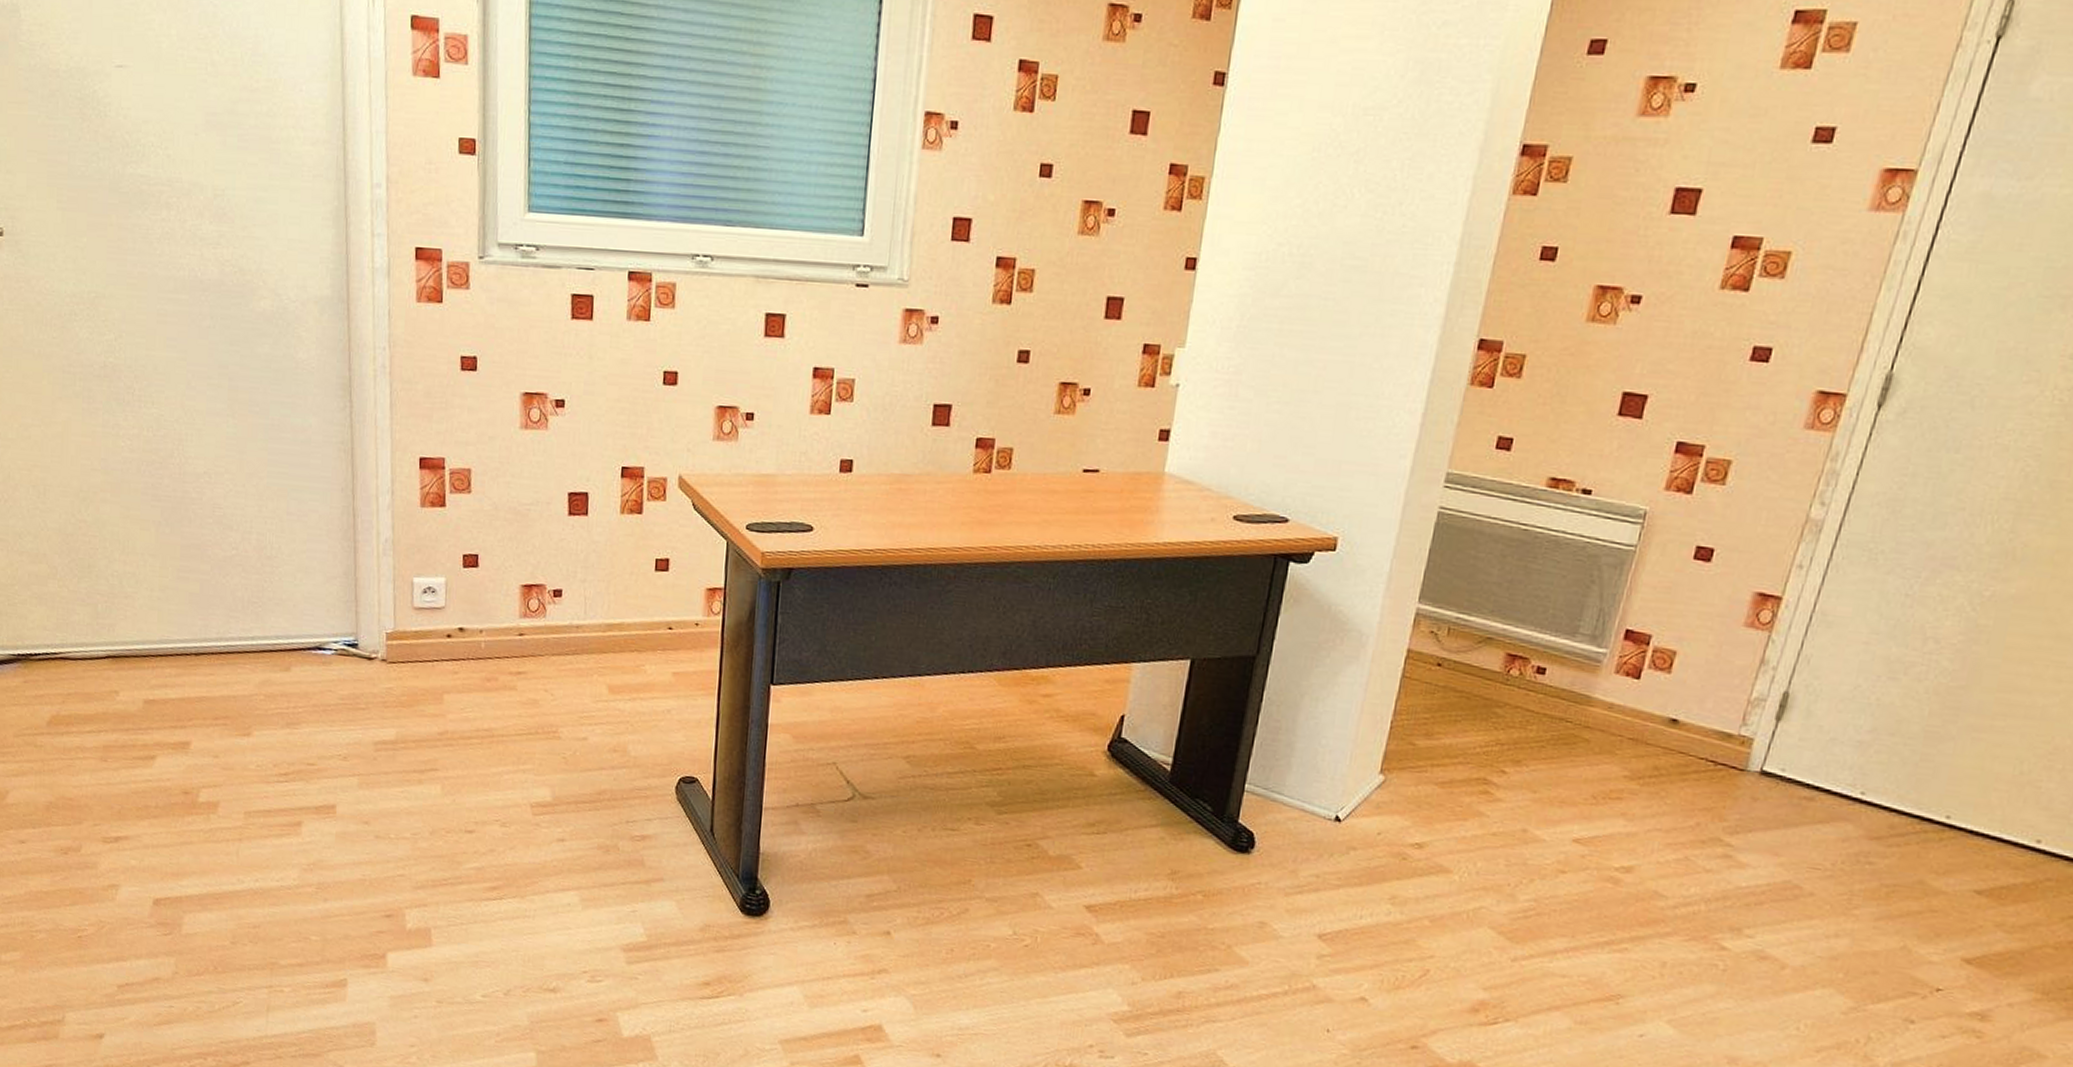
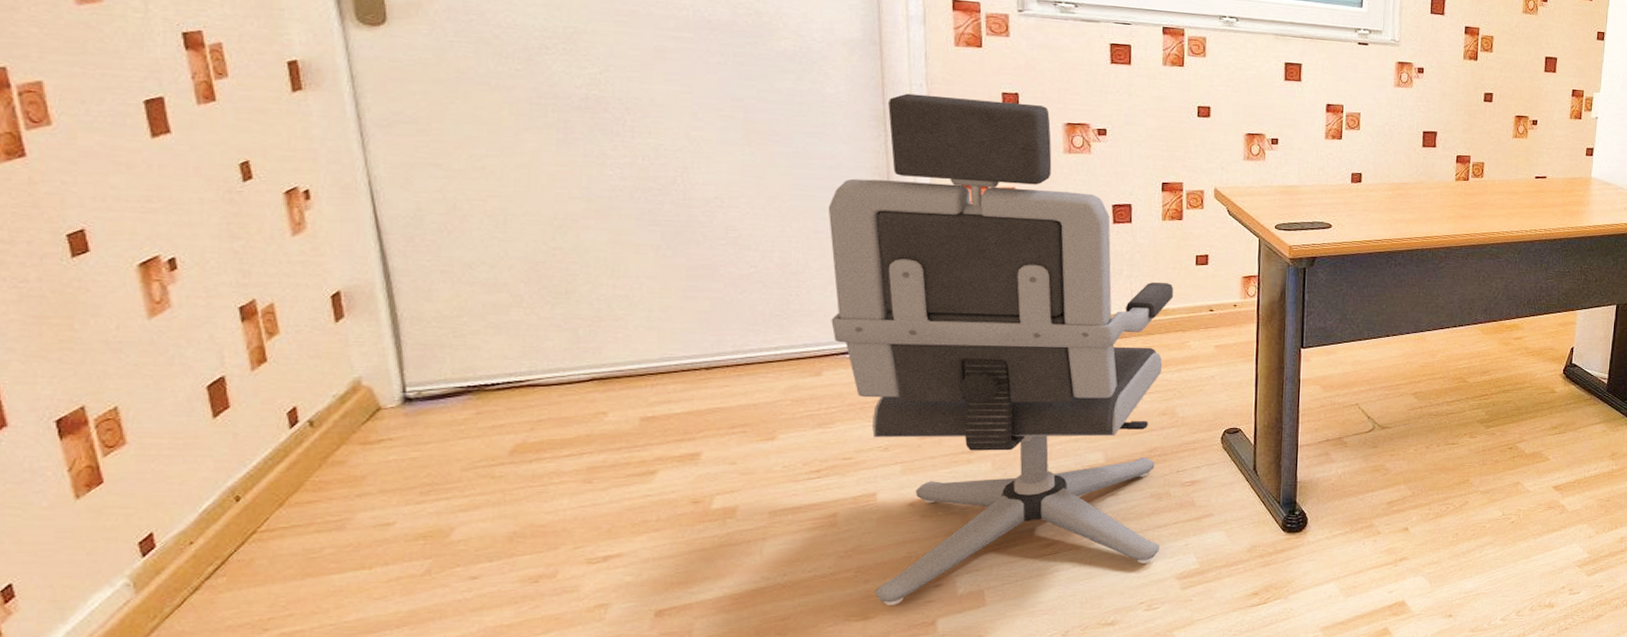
office chair: none [298,358,630,930] -> present [828,93,1174,605]

